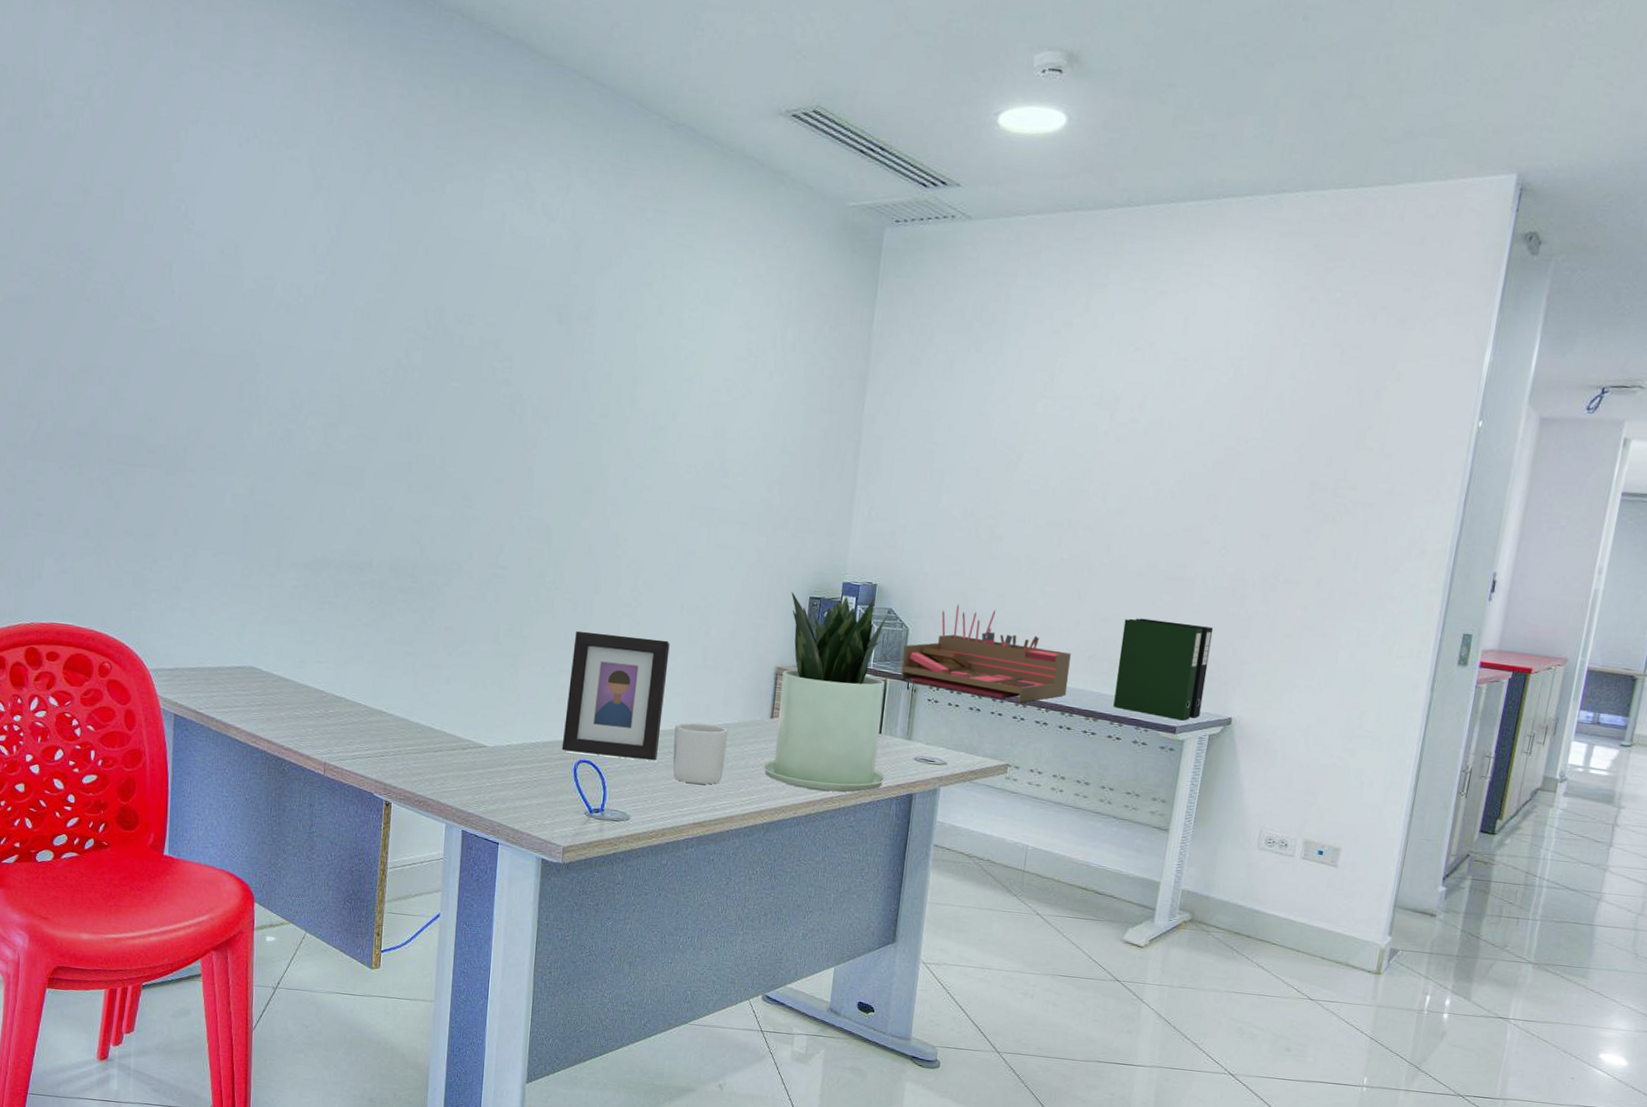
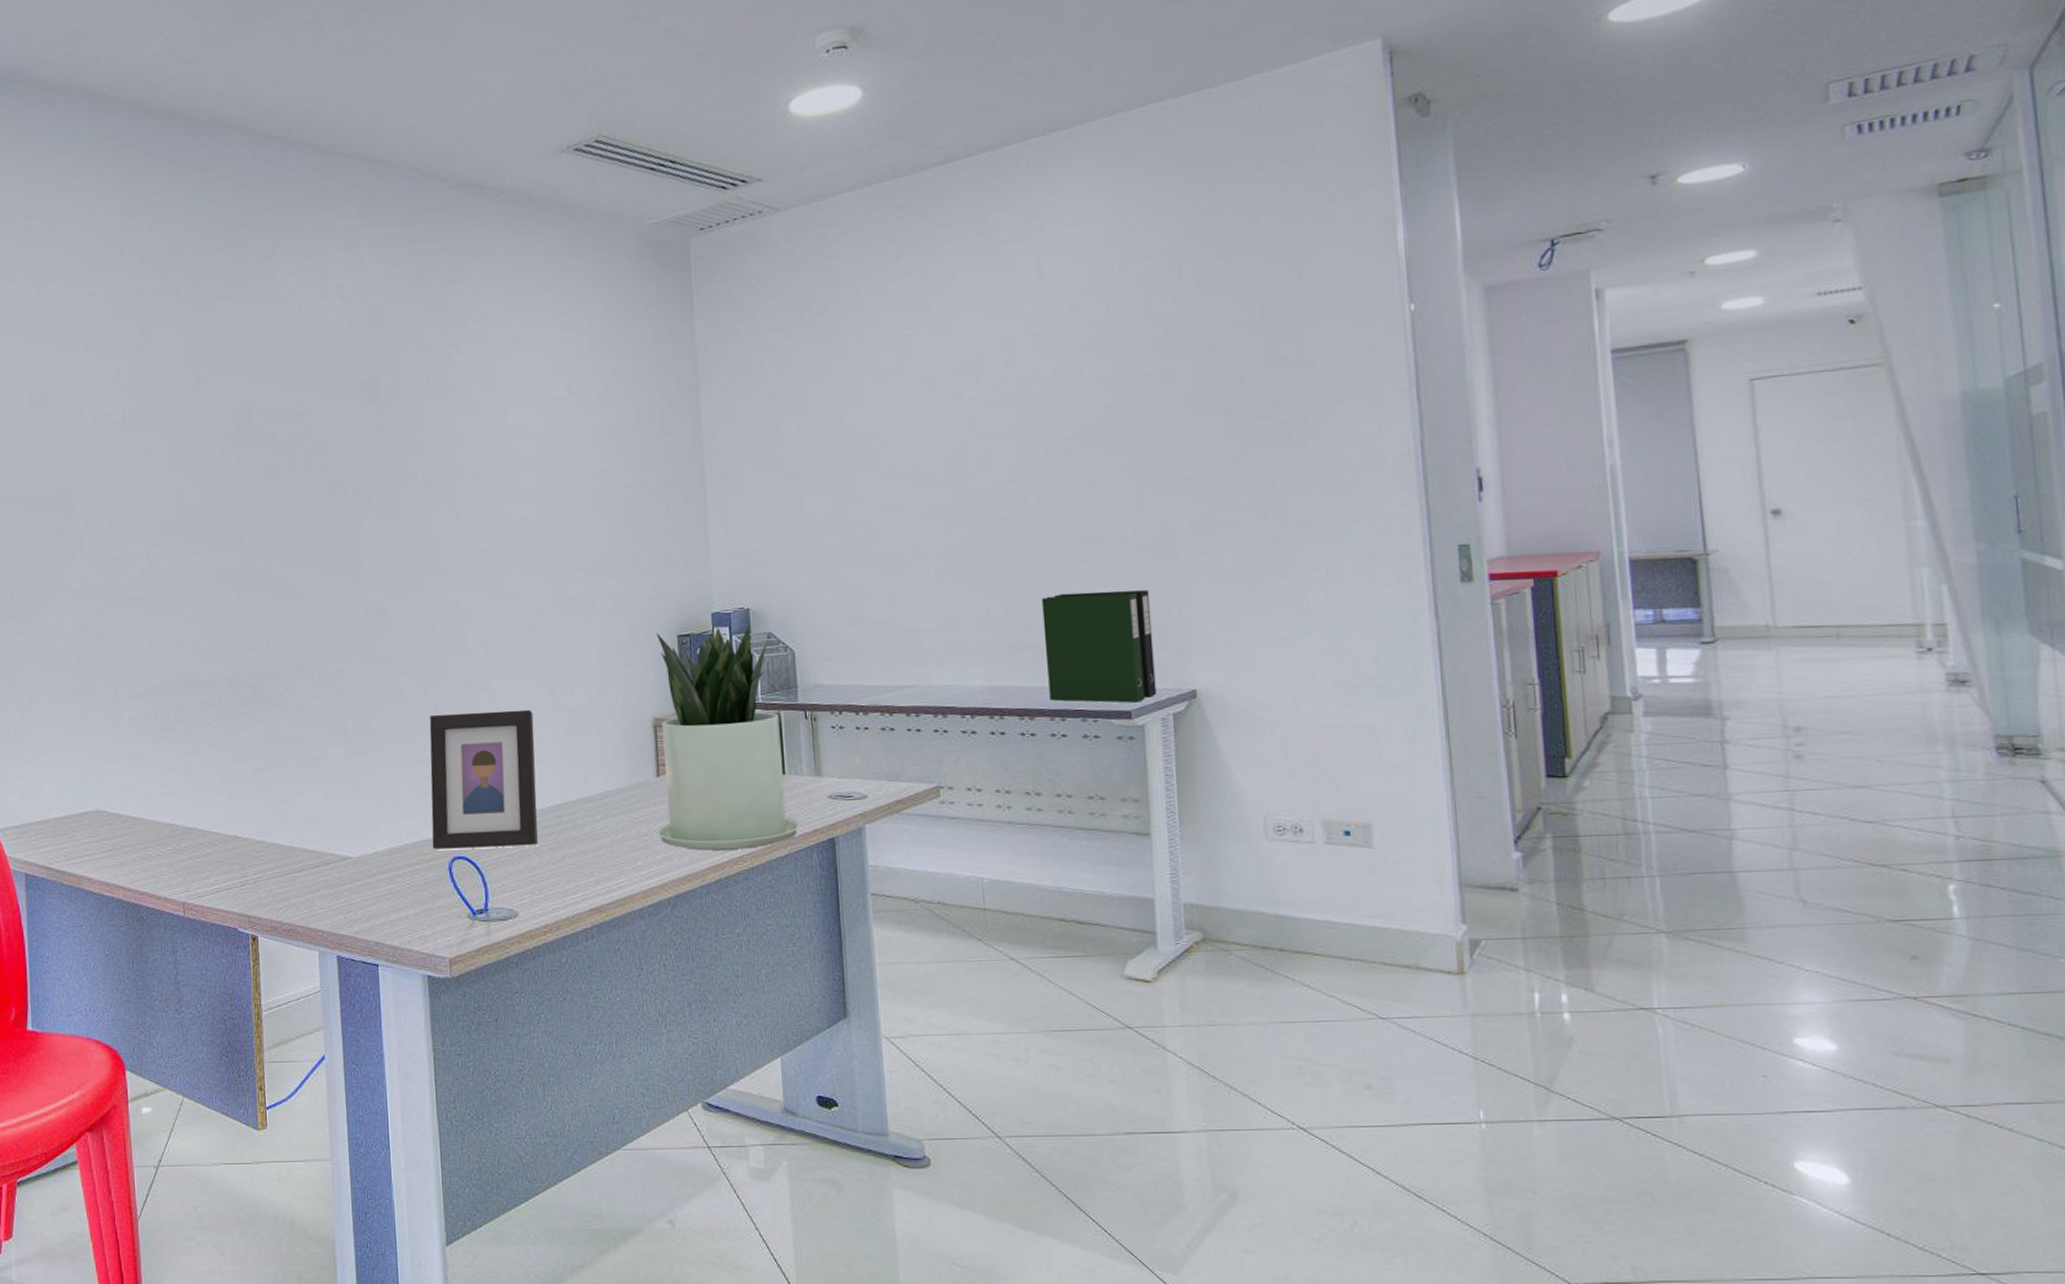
mug: present [672,722,728,785] -> none [552,794,615,865]
desk organizer: present [900,603,1071,703] -> none [793,614,991,713]

